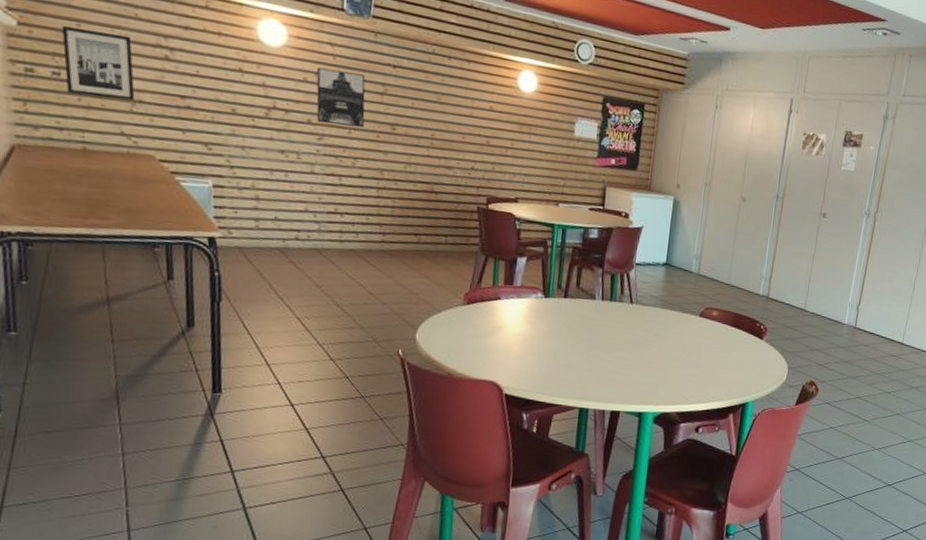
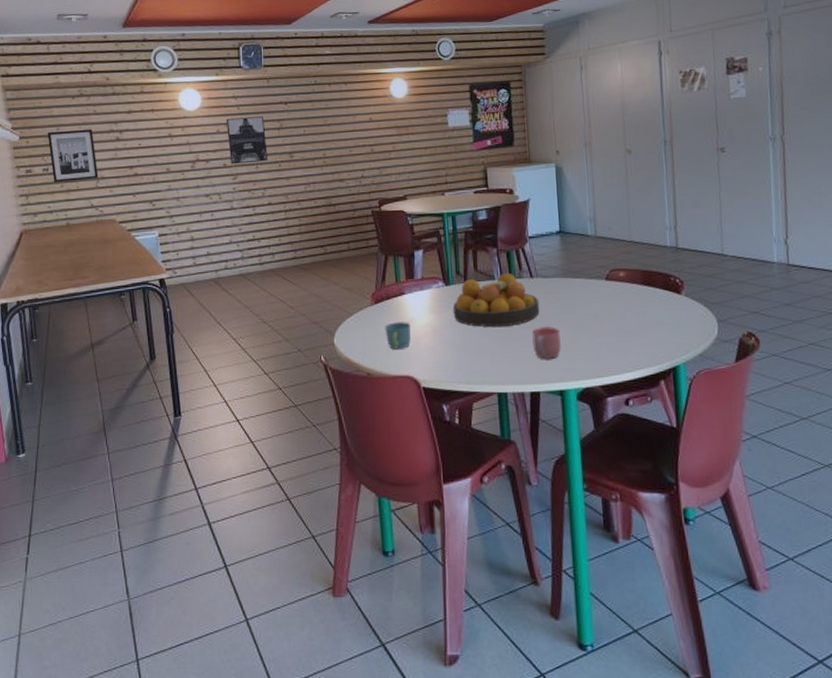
mug: none [473,326,503,354] -> present [385,322,411,349]
fruit bowl: none [547,294,635,347] -> present [452,272,540,328]
mug: none [620,351,649,382] -> present [532,327,561,359]

